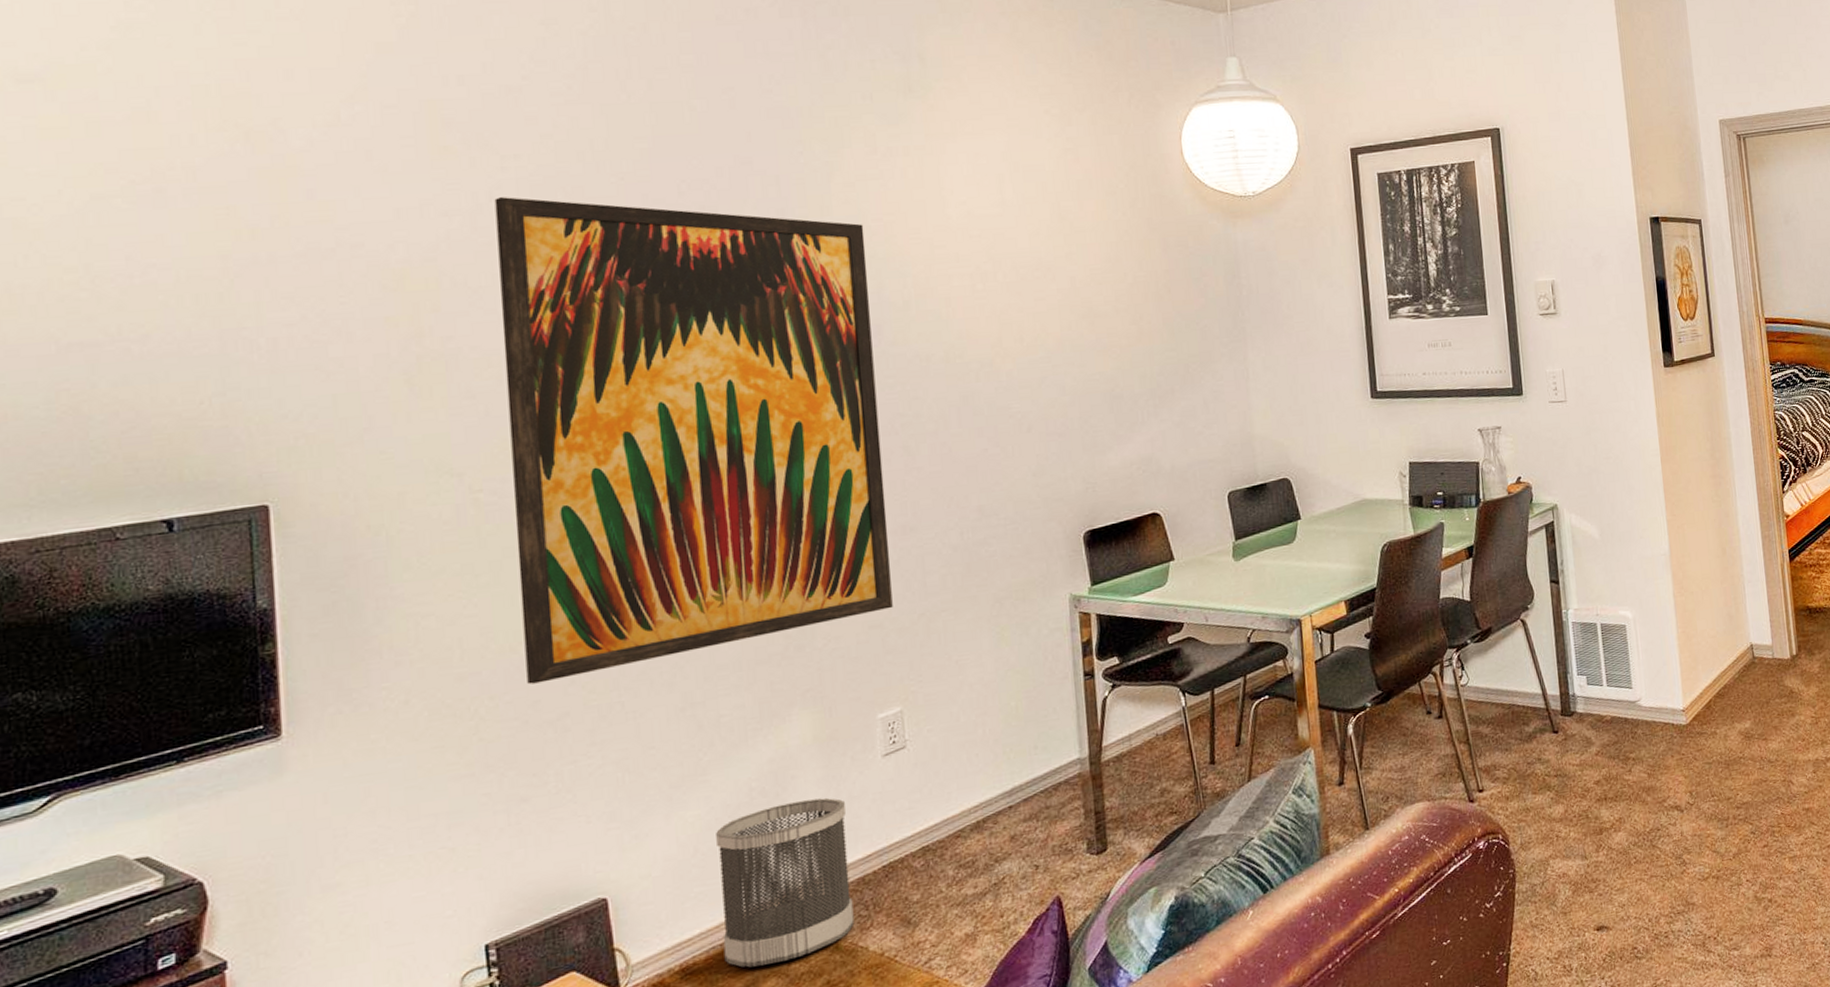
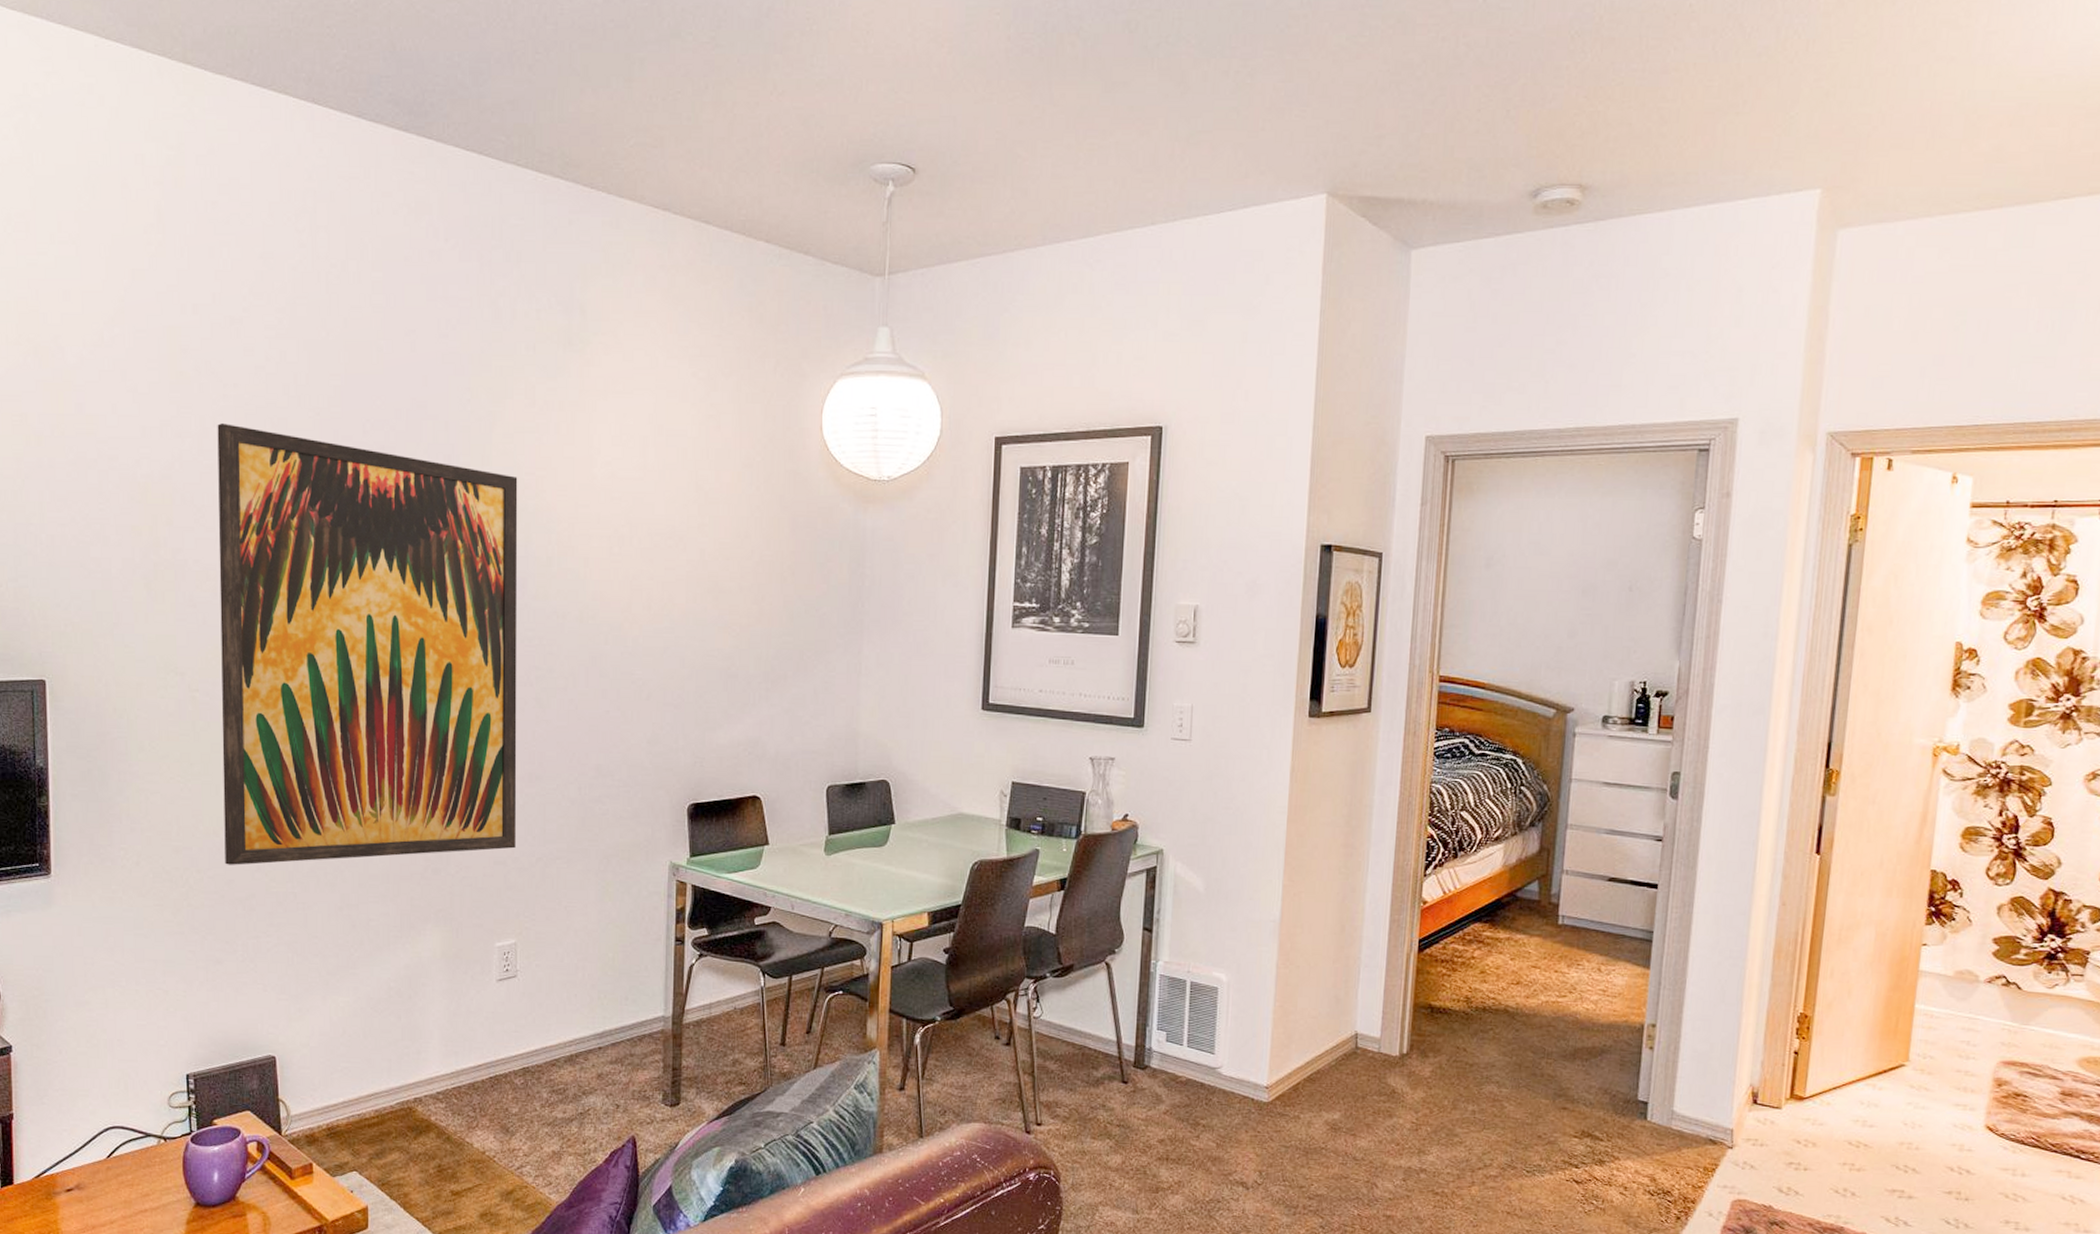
wastebasket: present [716,797,855,968] -> none [360,1006,464,1140]

